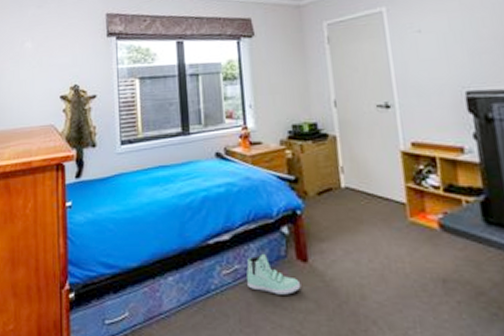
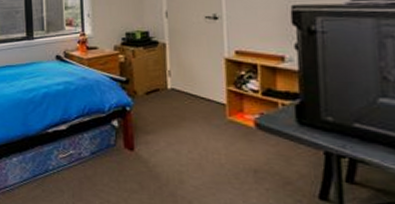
sneaker: present [246,253,301,295] -> none [80,141,127,177]

